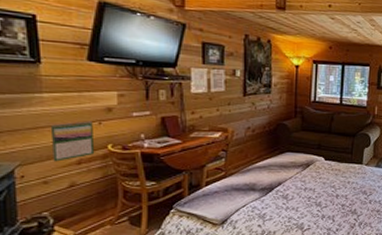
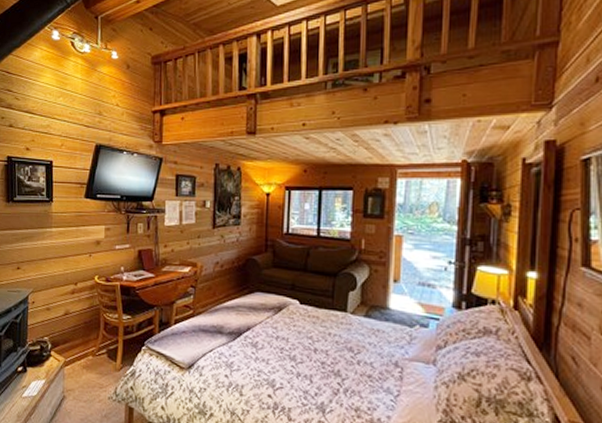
calendar: present [50,121,95,162] -> none [54,253,85,290]

